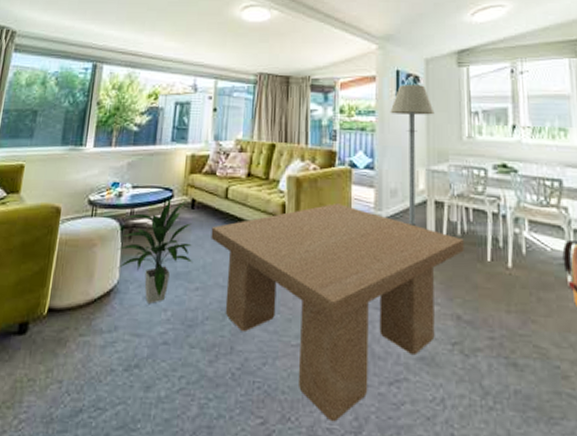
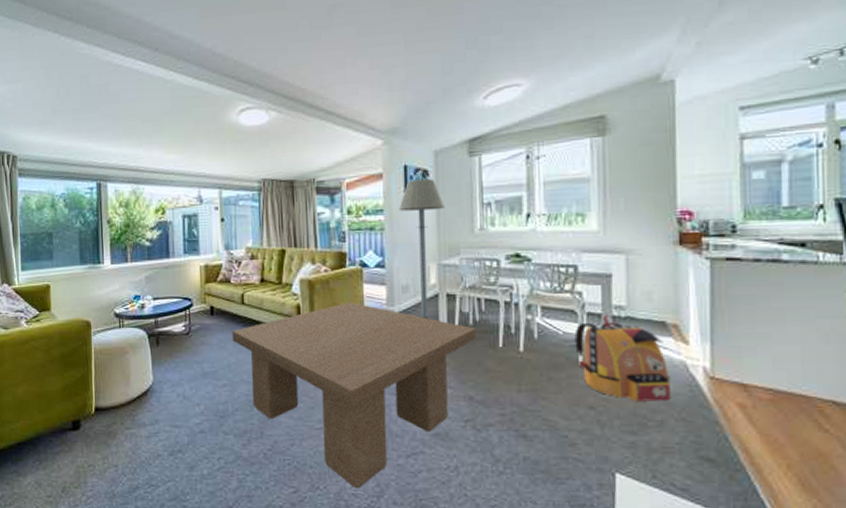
indoor plant: present [117,200,192,304] -> none [147,308,217,400]

